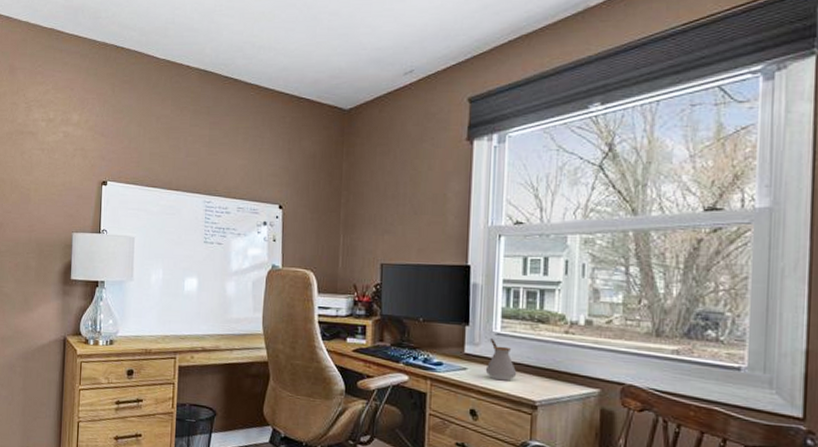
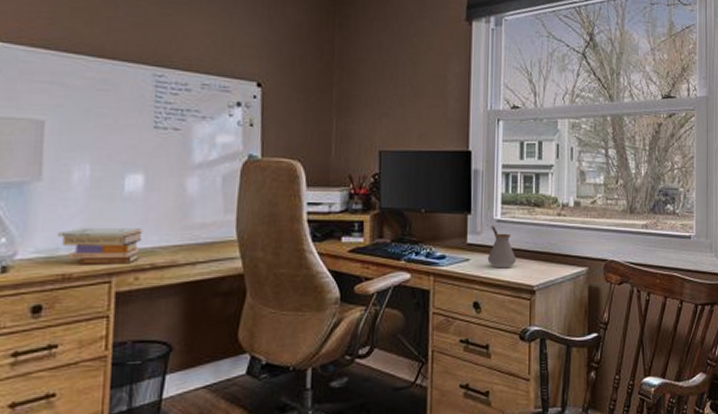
books: none [142,316,197,346] -> present [56,227,143,265]

